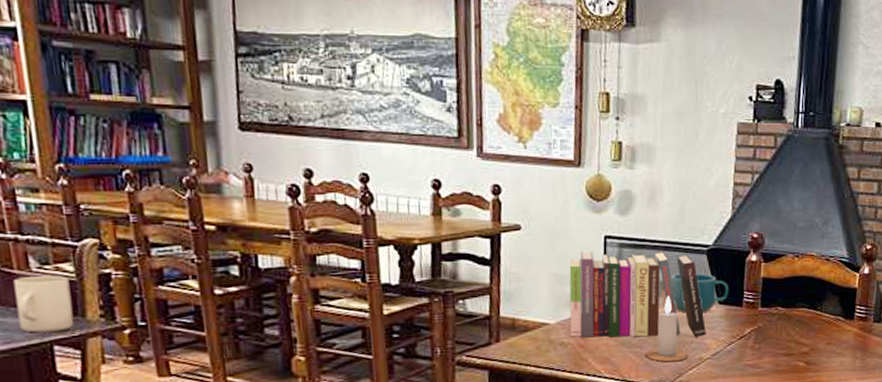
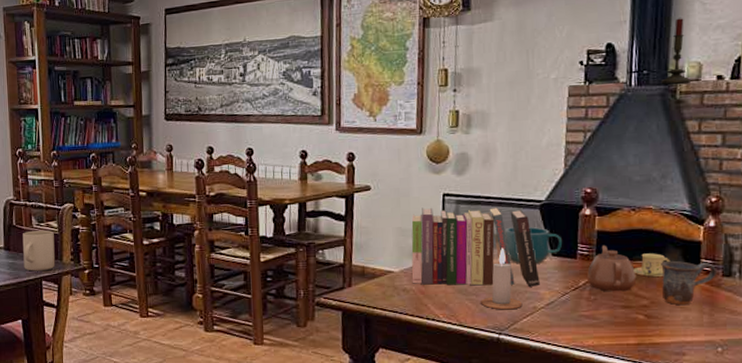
teapot: none [751,292,799,340] -> present [586,245,637,292]
cup and saucer: none [796,300,829,325] -> present [633,253,671,278]
mug: none [821,307,869,351] -> present [661,260,717,305]
candle: none [825,58,852,130] -> present [661,17,690,86]

